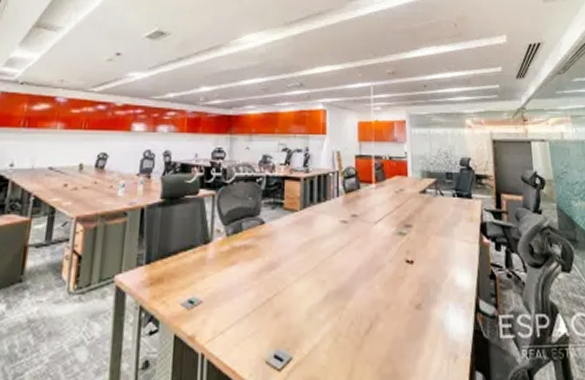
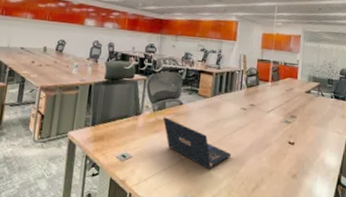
laptop: none [240,242,334,310] -> present [162,117,232,170]

